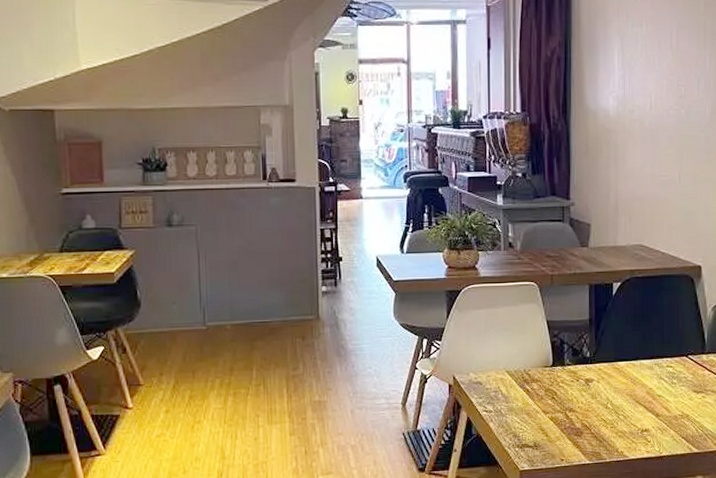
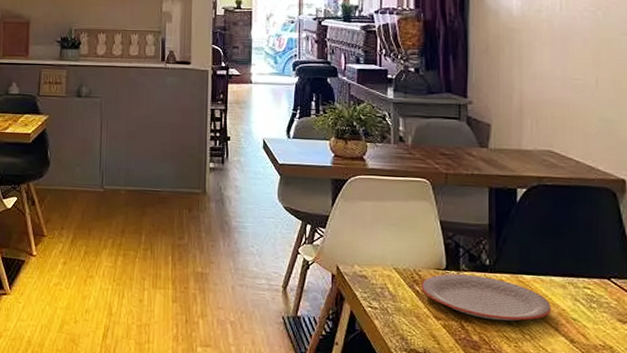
plate: none [531,368,641,407] -> present [421,273,551,321]

